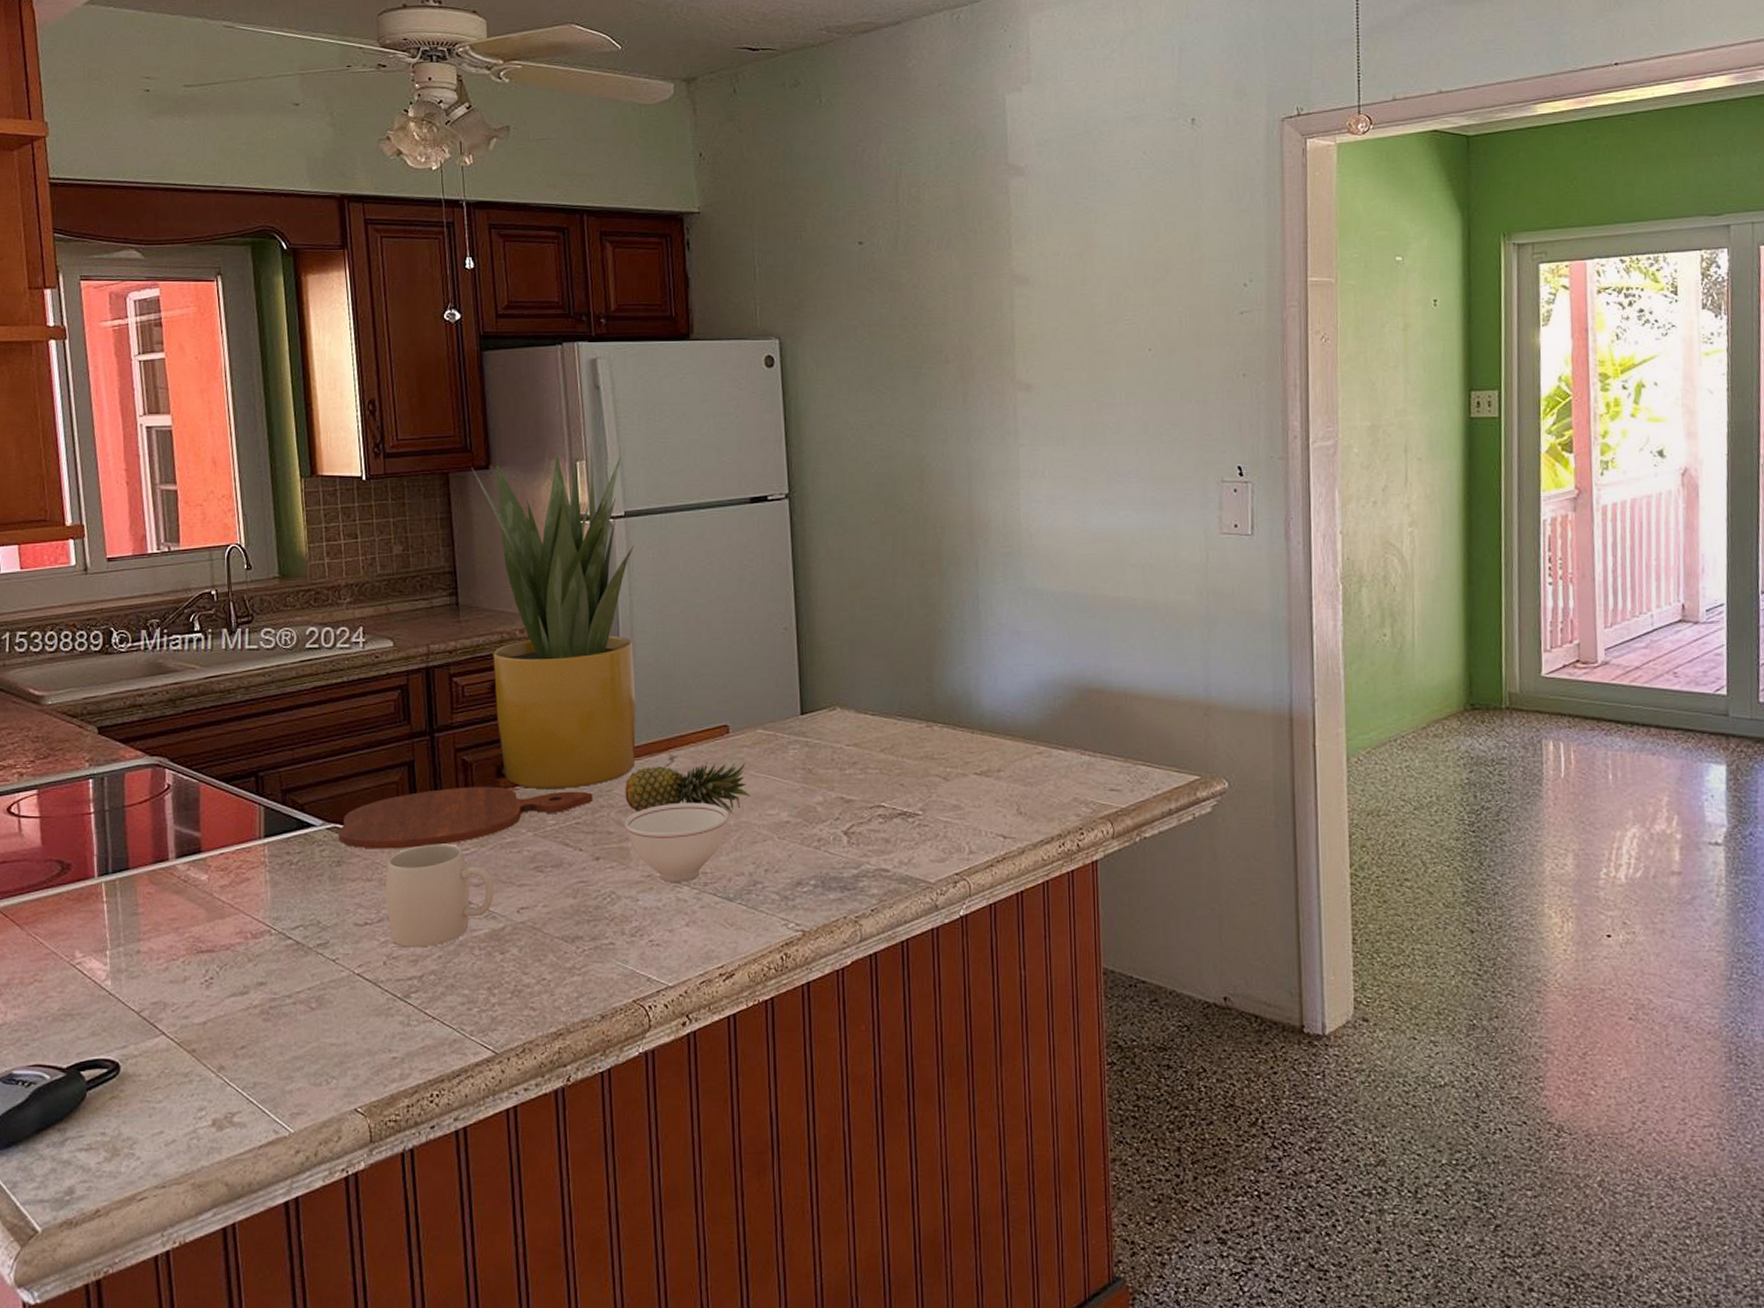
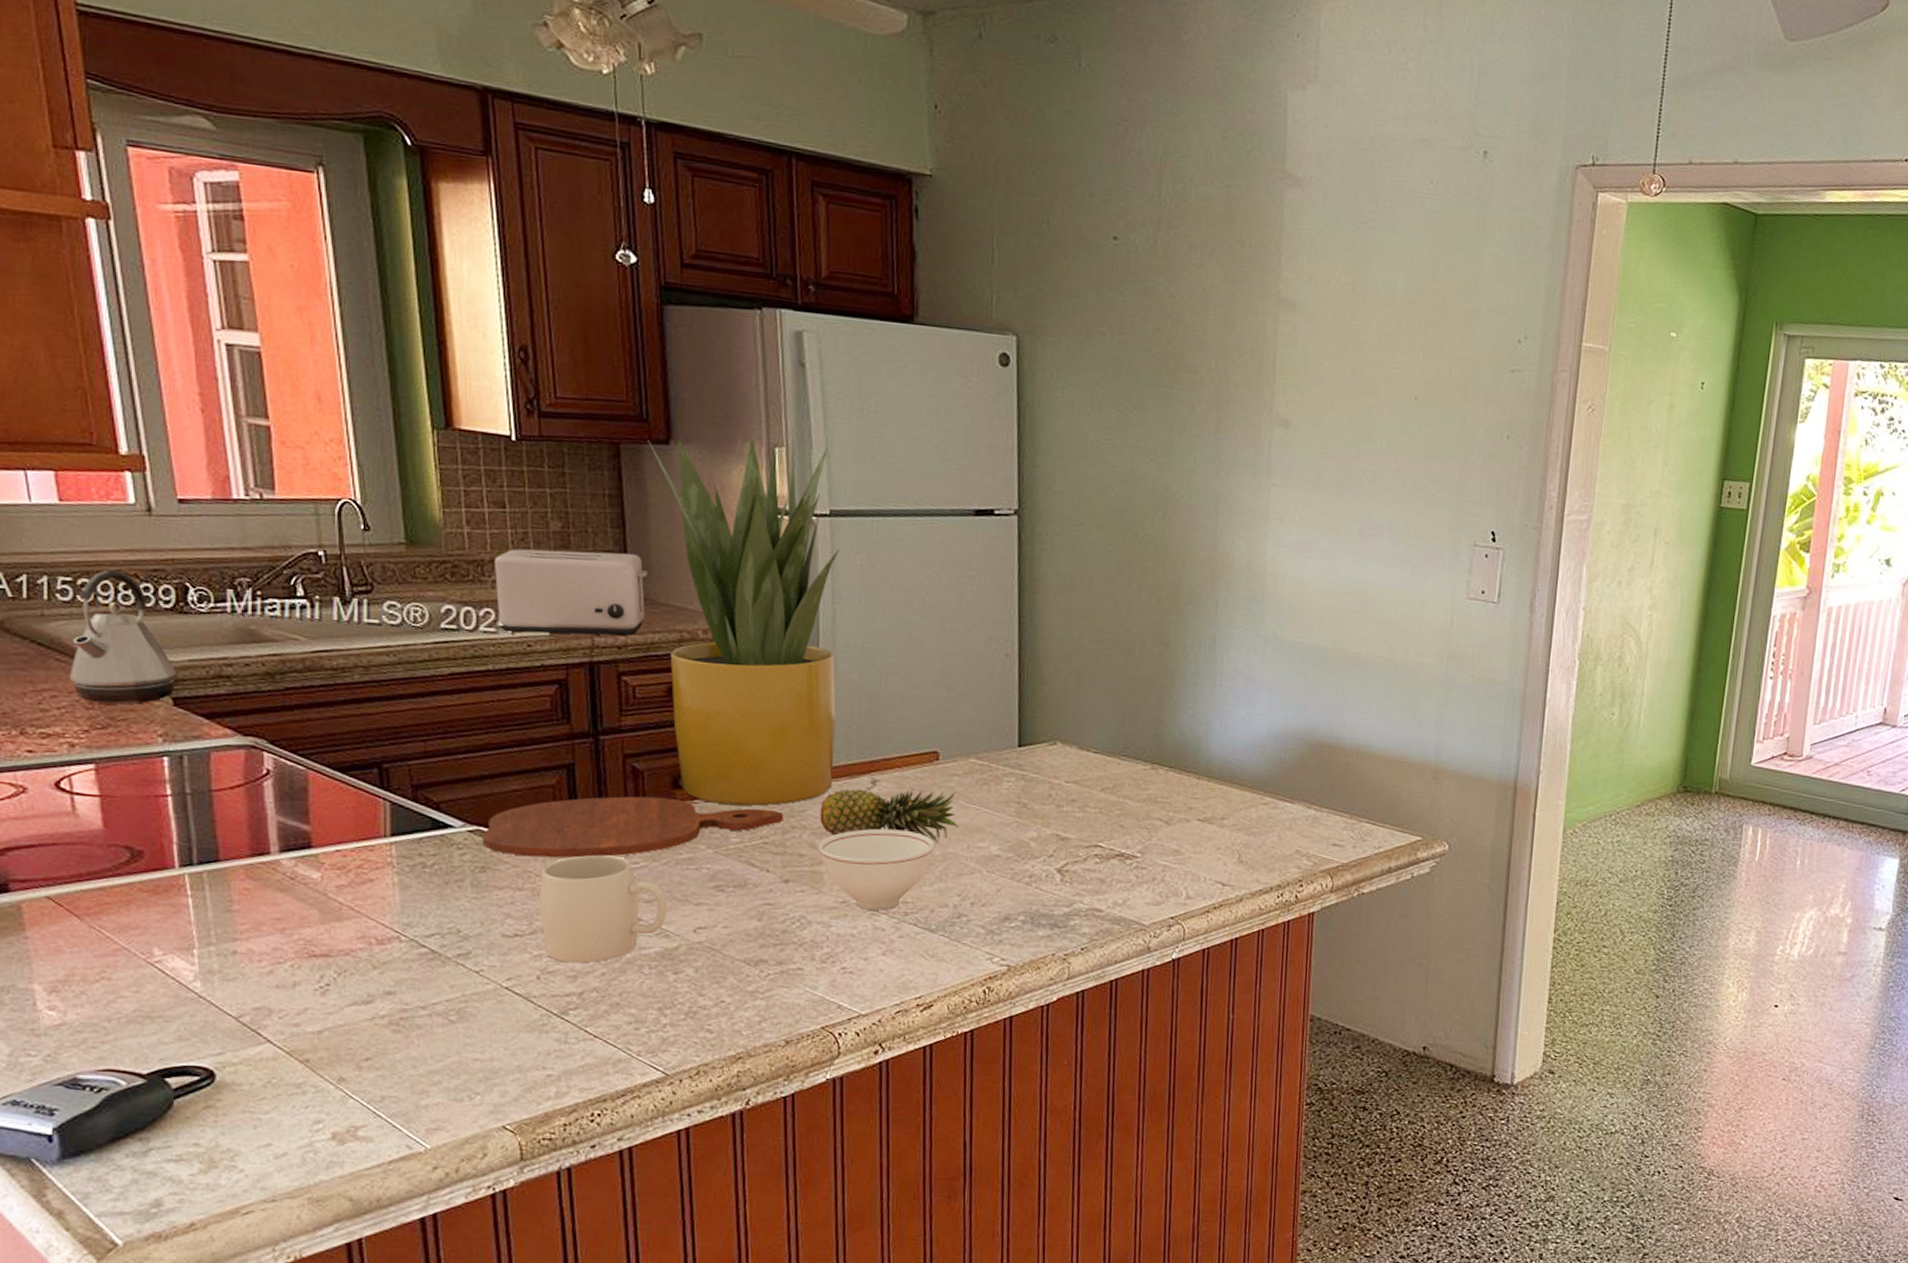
kettle: none [21,622,102,737] -> present [68,569,177,705]
toaster: none [348,567,473,647] -> present [493,548,648,636]

